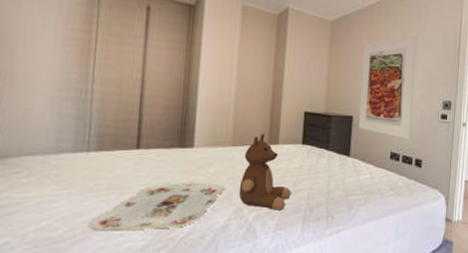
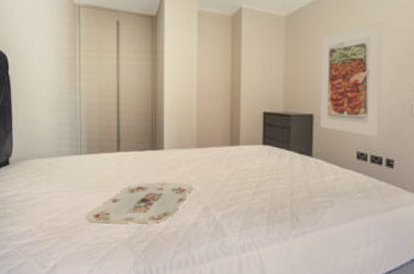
teddy bear: present [238,134,291,210] -> none [205,136,254,210]

